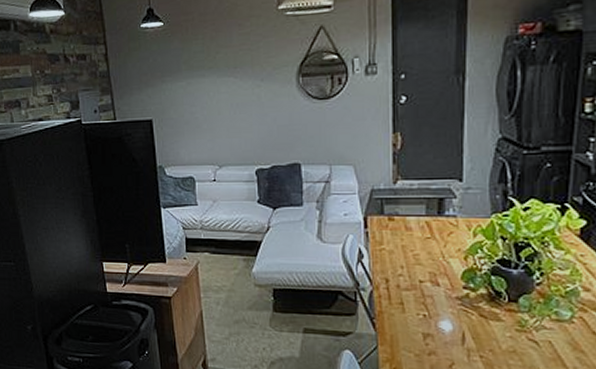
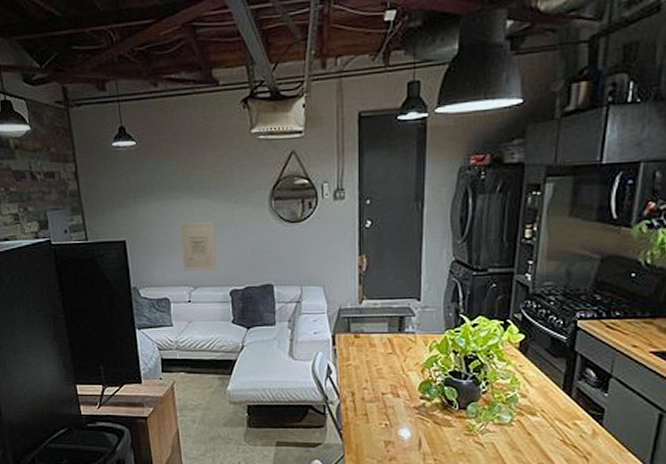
wall art: none [205,100,243,149] -> present [179,222,218,271]

